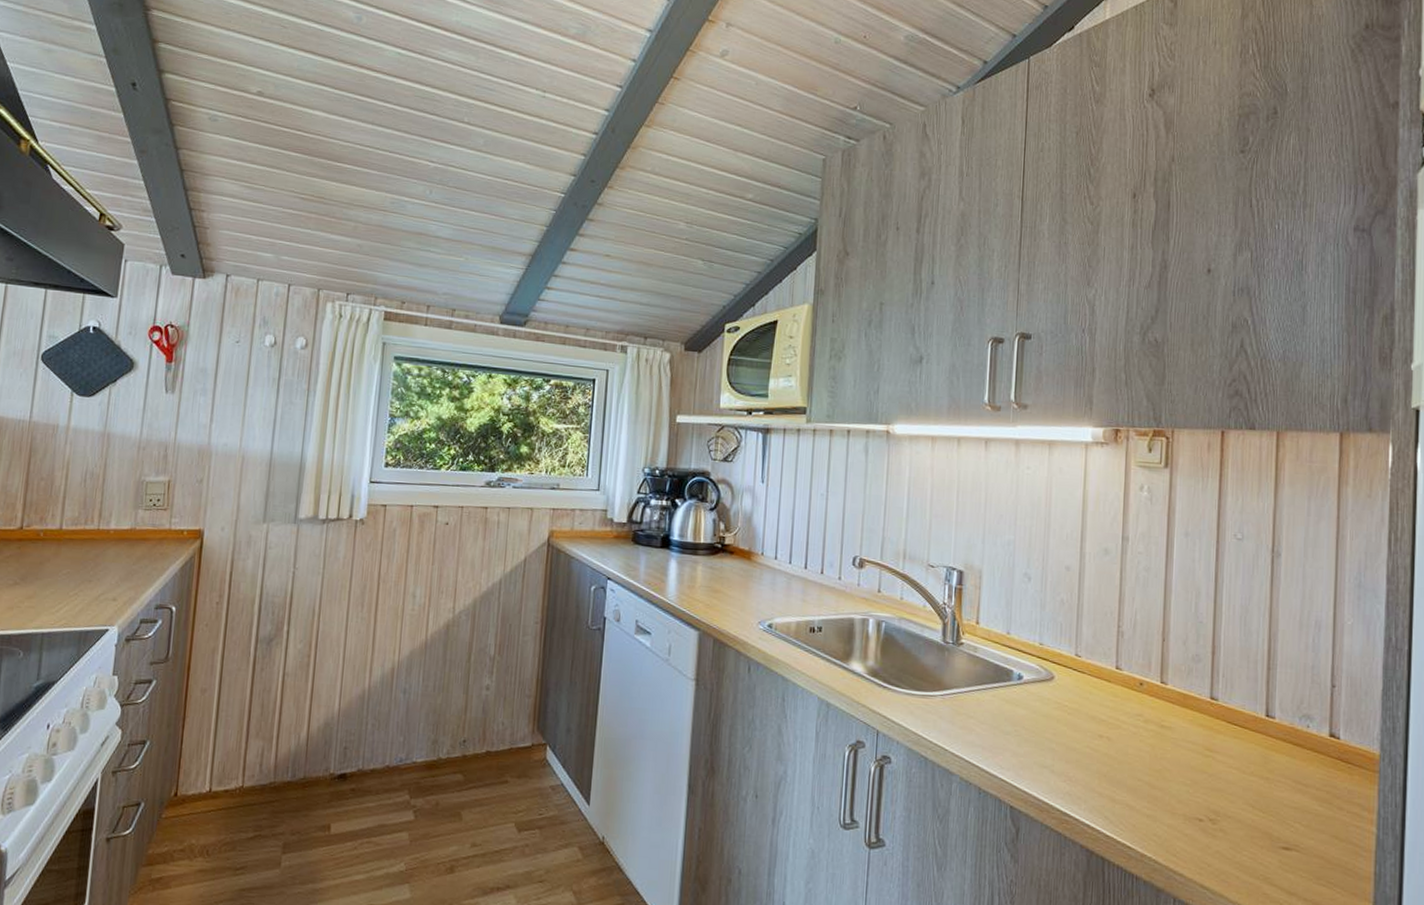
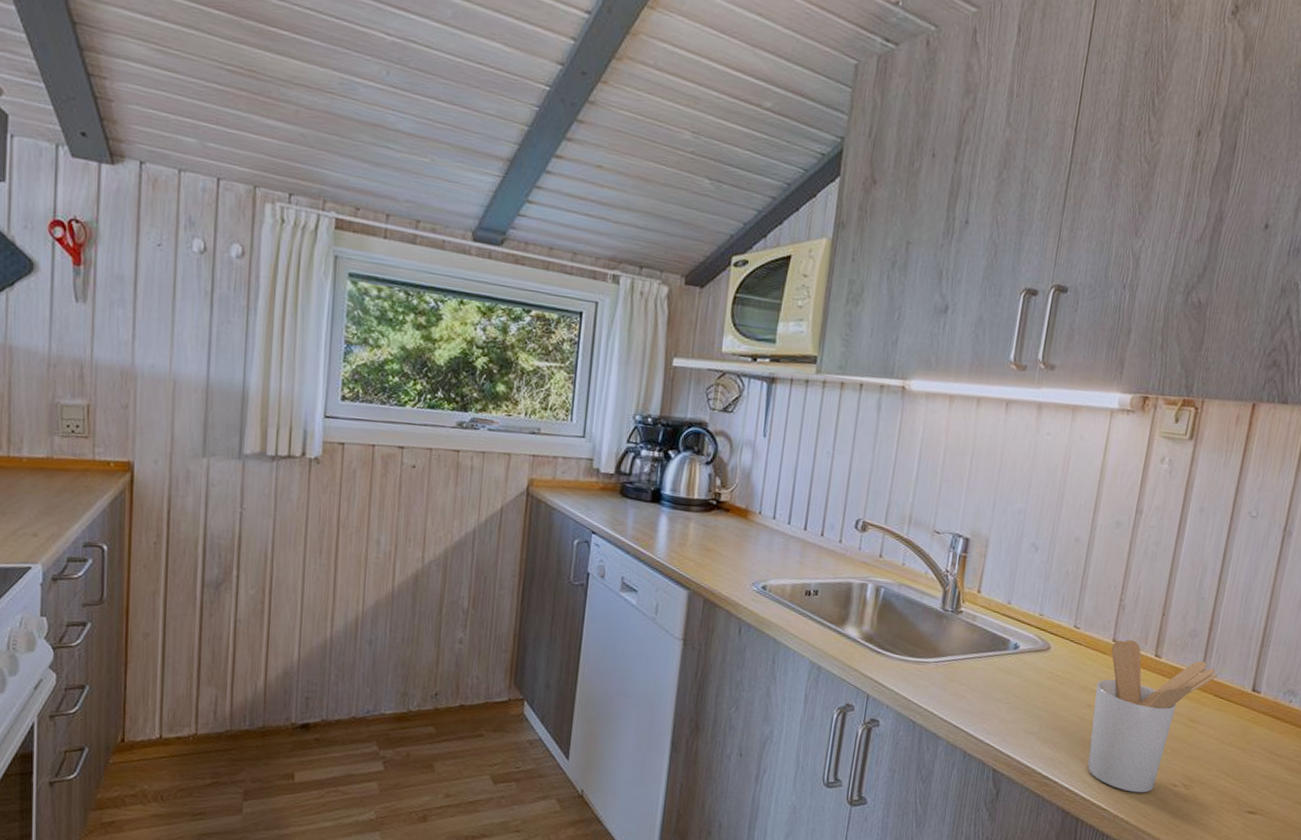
utensil holder: none [1105,667,1228,829] -> present [1087,640,1218,793]

